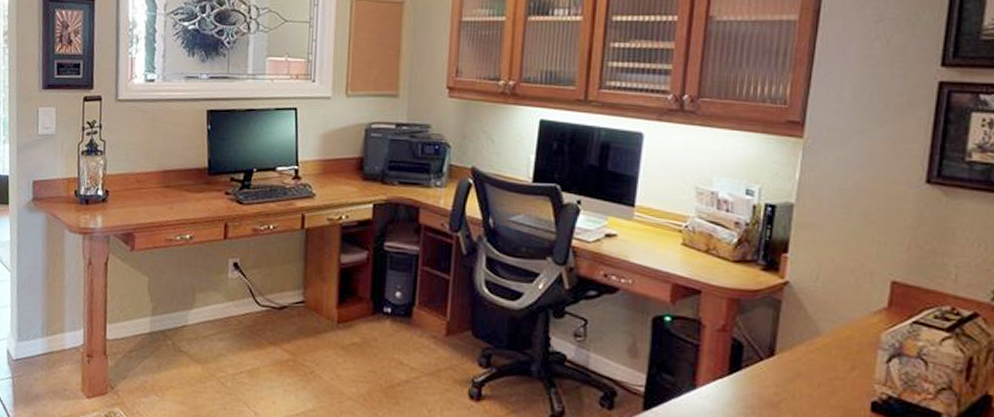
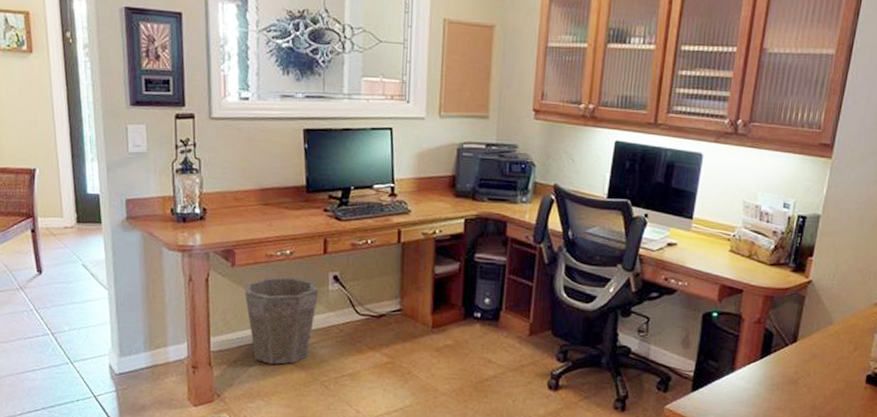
waste bin: none [142,263,217,357] -> present [244,277,318,365]

